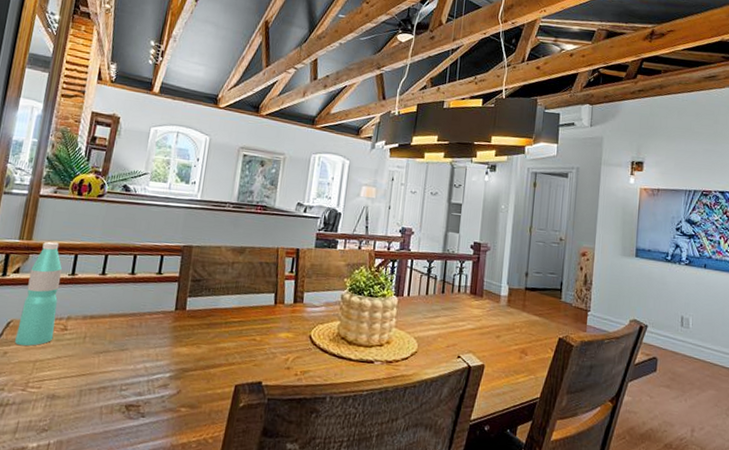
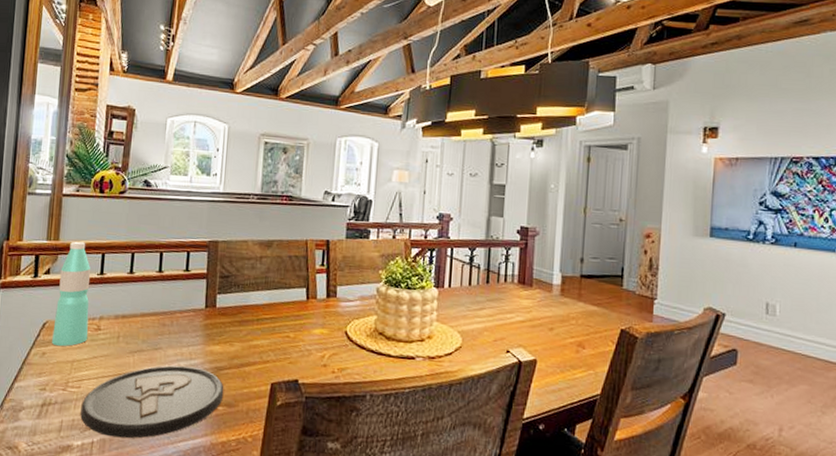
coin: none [38,366,188,440] -> present [80,365,224,438]

